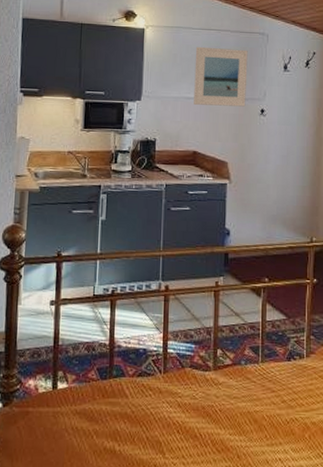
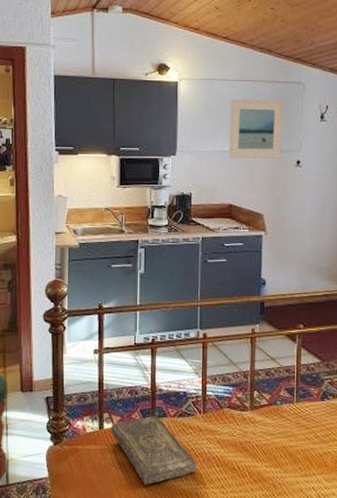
book: none [65,374,156,455] -> present [111,415,197,486]

